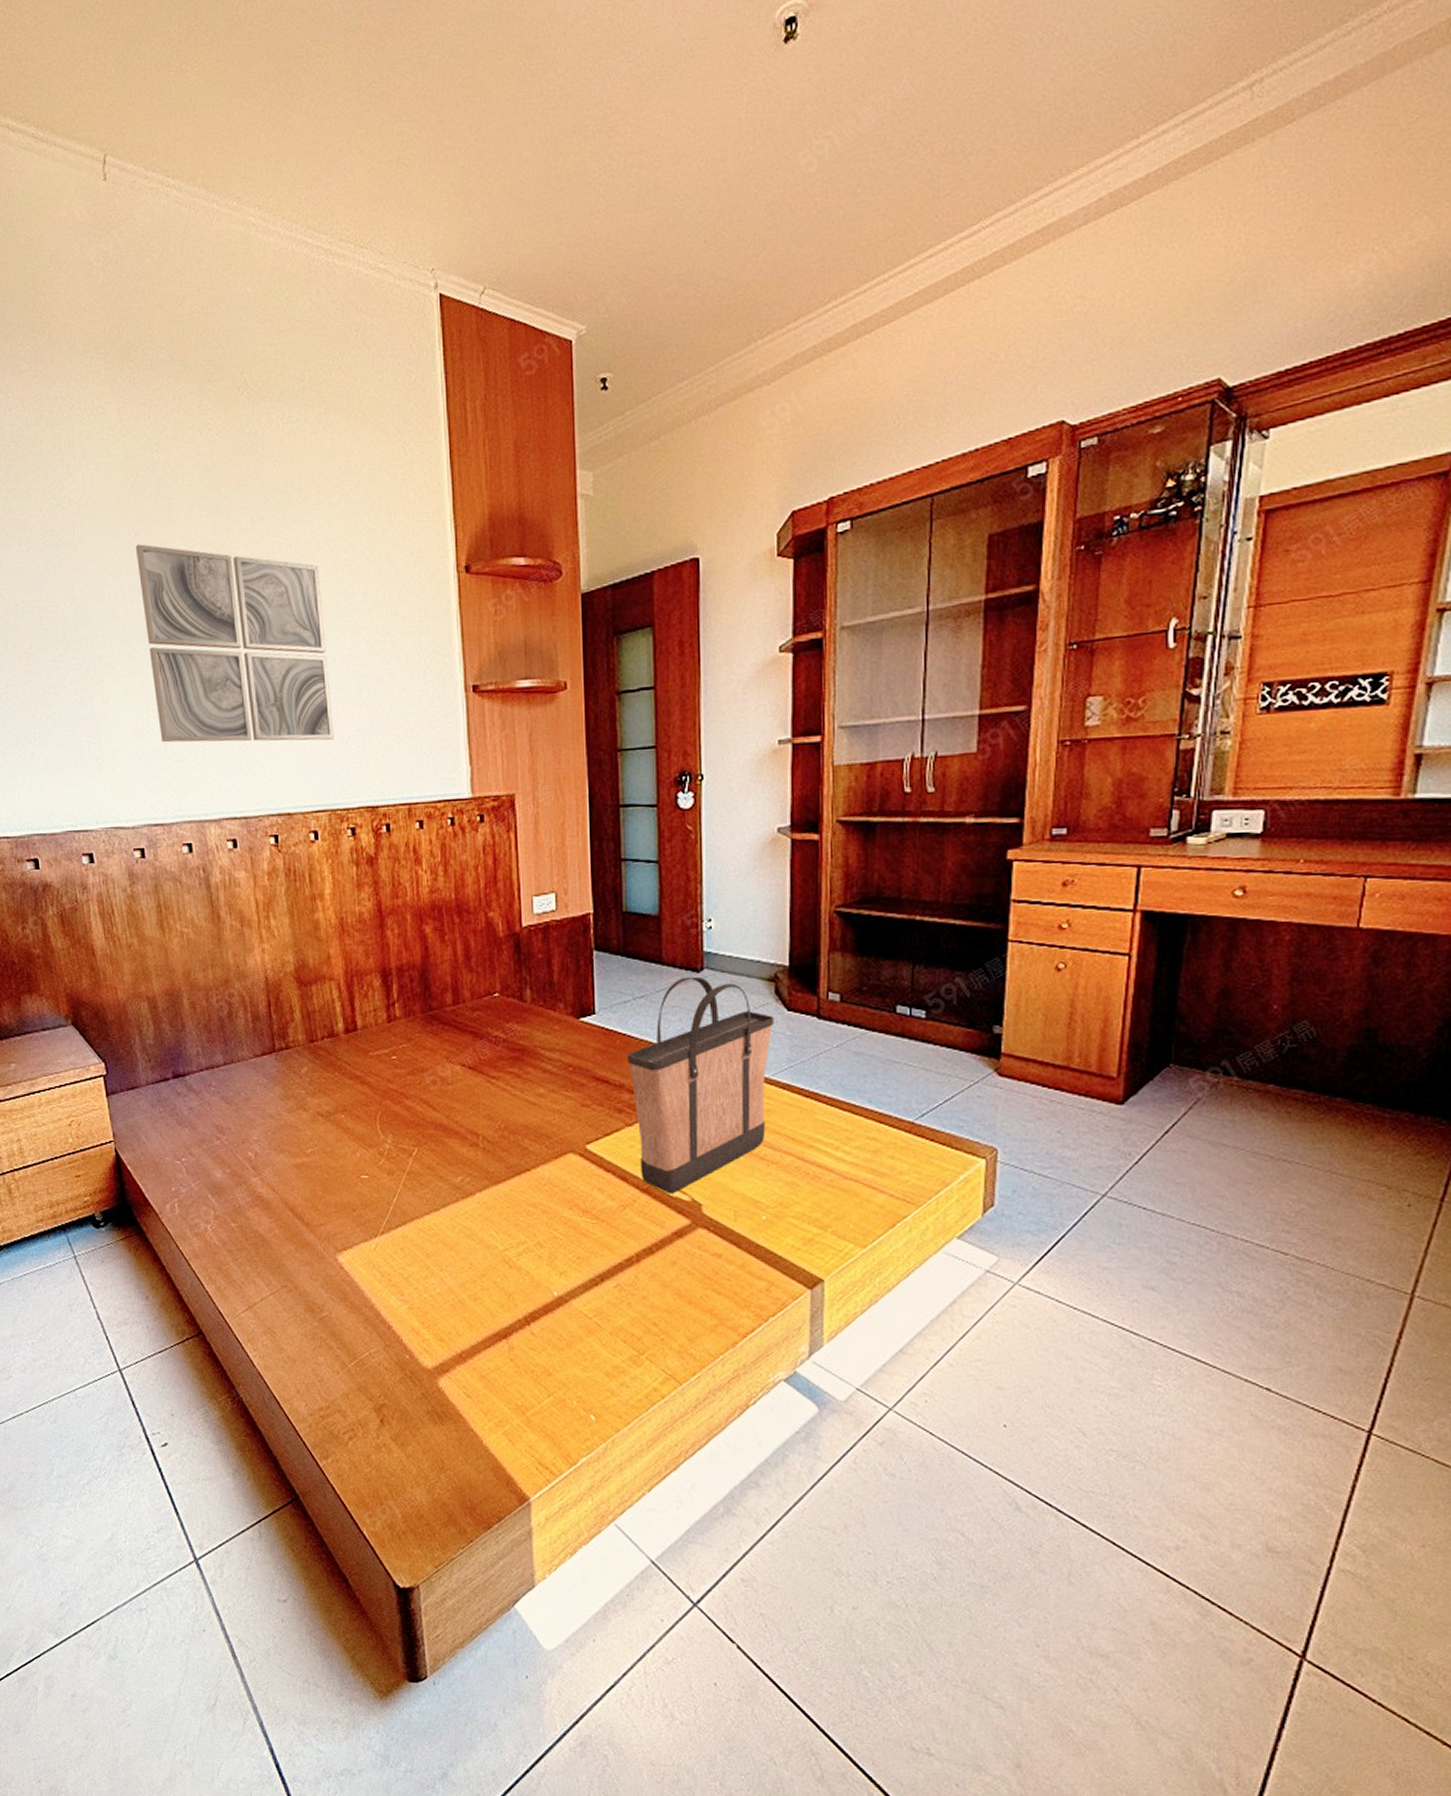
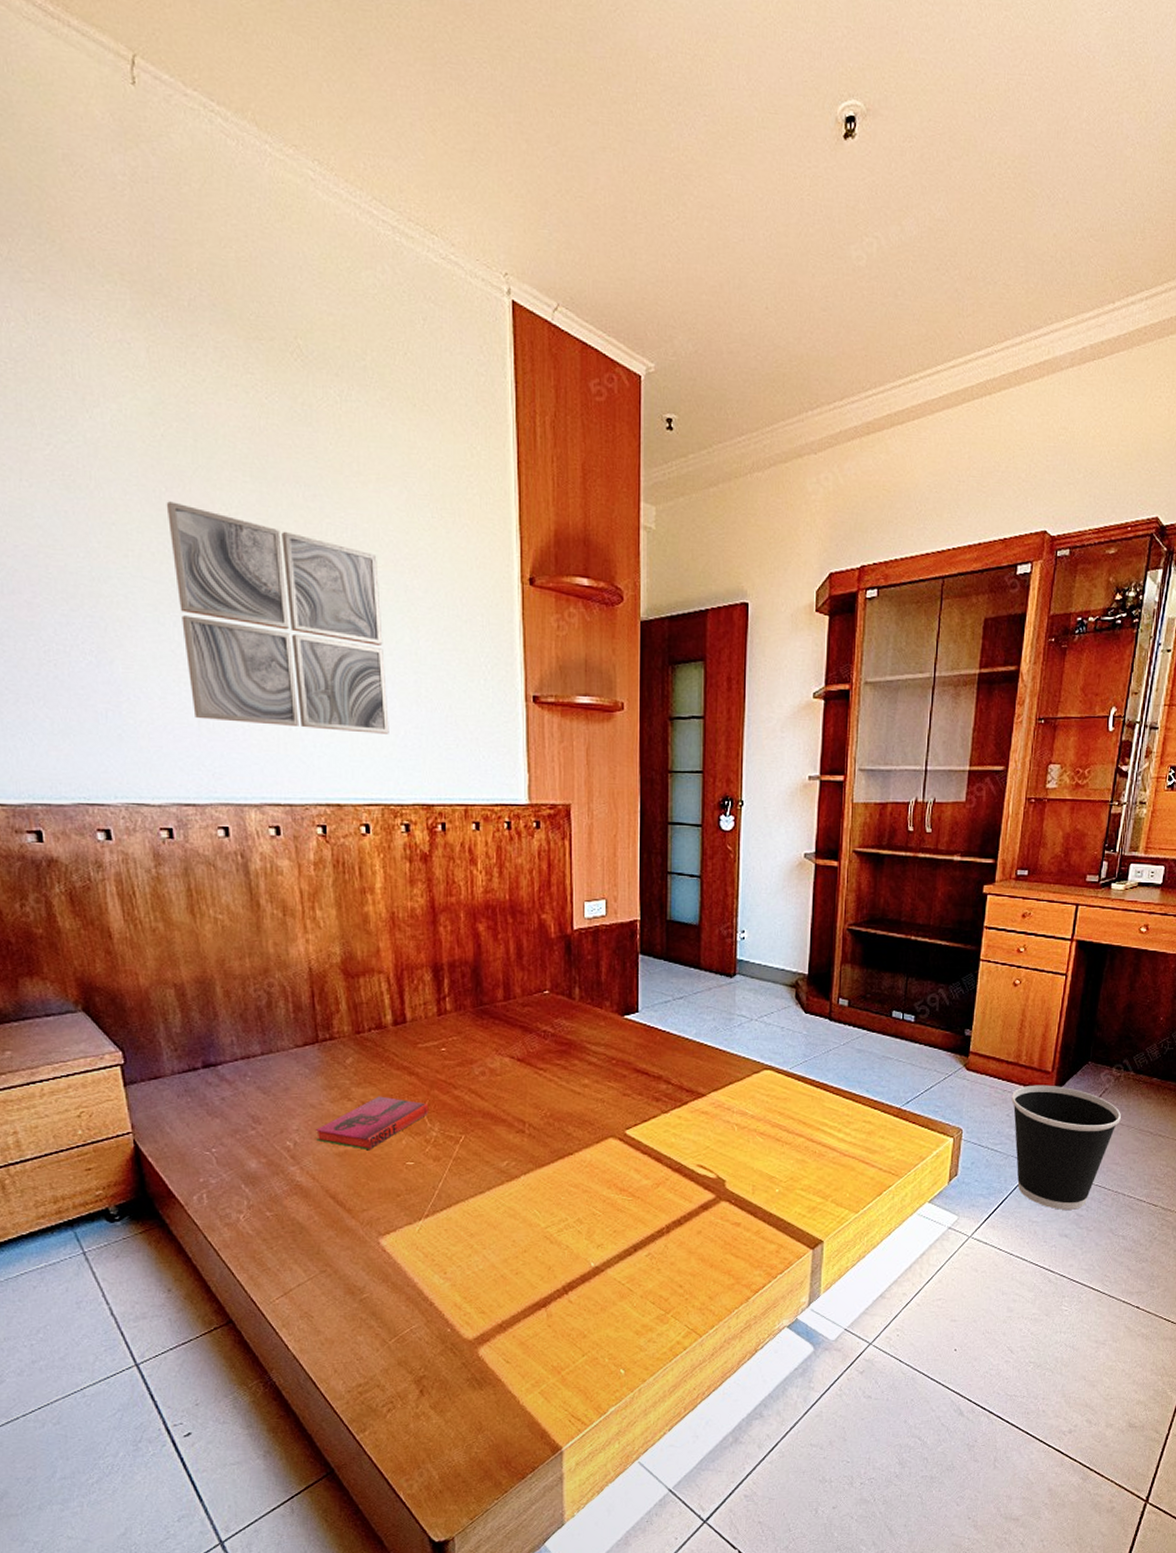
hardback book: none [275,1106,382,1163] -> present [316,1096,429,1151]
shopping bag: present [627,976,774,1194] -> none [665,981,794,1172]
wastebasket: none [1063,1094,1223,1255] -> present [1011,1085,1121,1210]

